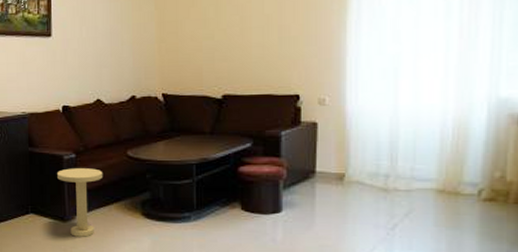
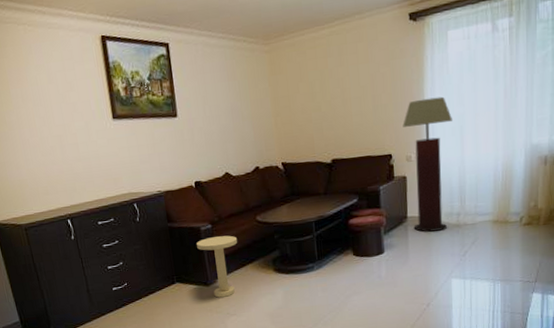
floor lamp: none [316,31,384,194] -> present [403,96,452,232]

